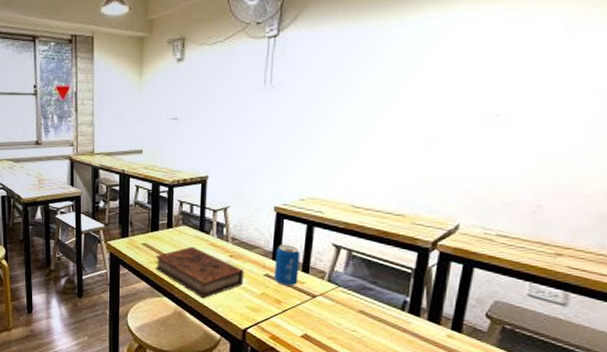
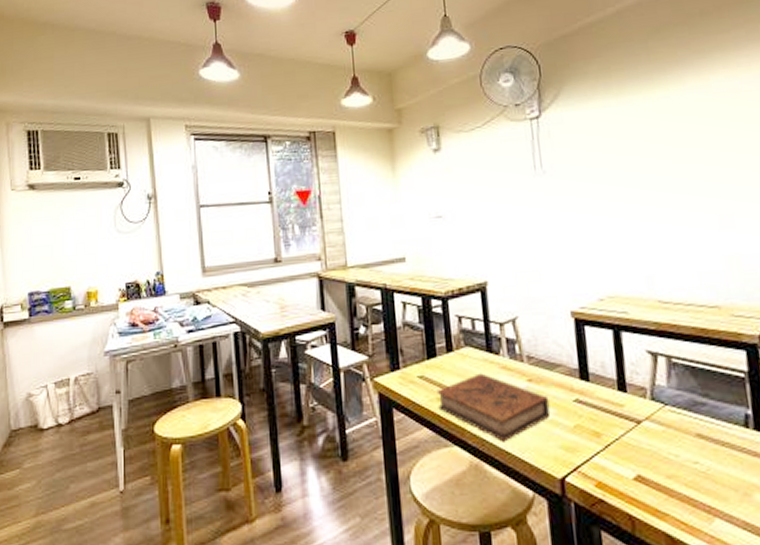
beverage can: present [274,245,300,286] -> none [582,358,616,412]

